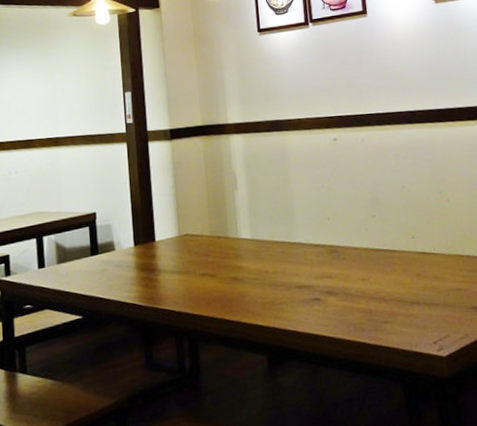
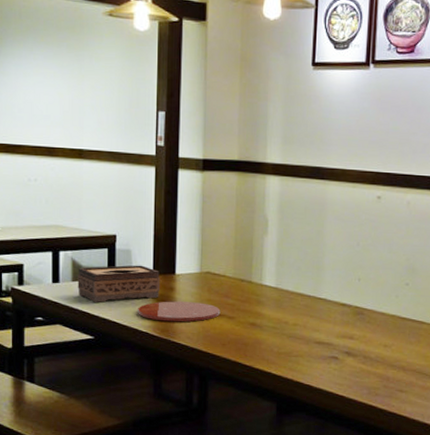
tissue box: none [62,237,143,282] -> present [77,265,161,303]
plate: none [123,265,202,290] -> present [138,301,221,322]

